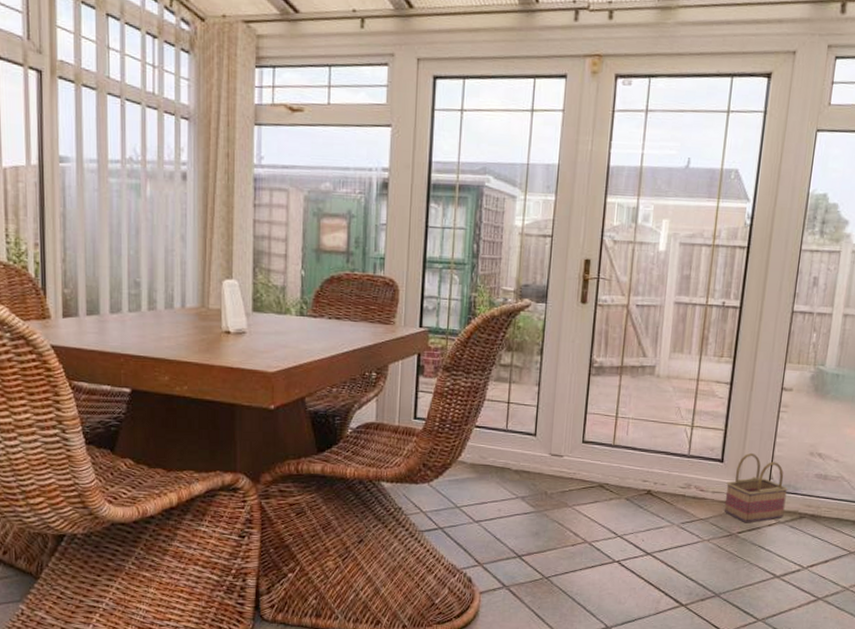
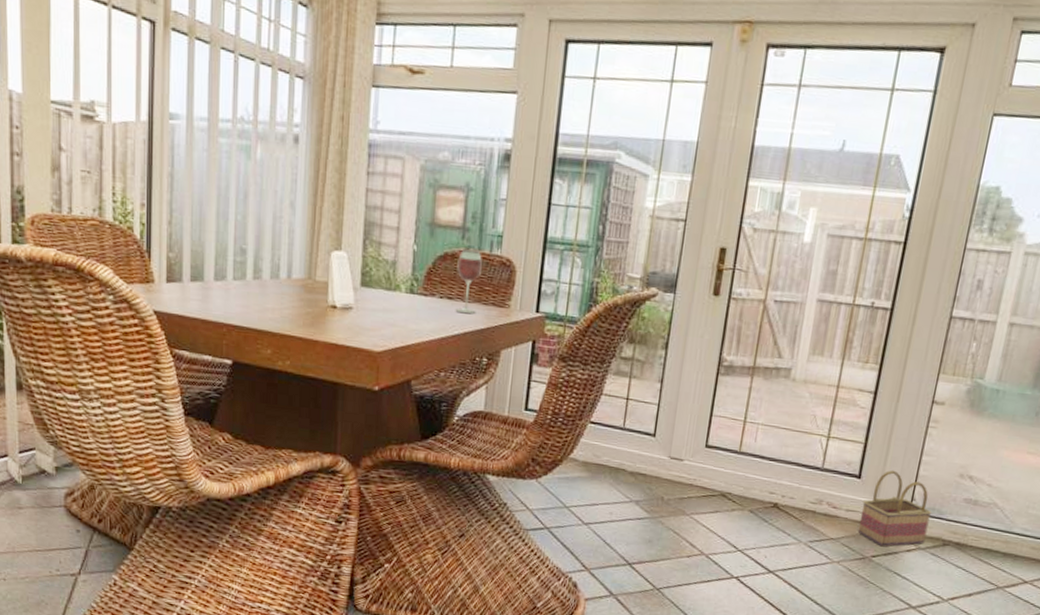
wineglass: none [343,272,368,332] -> present [455,249,483,314]

